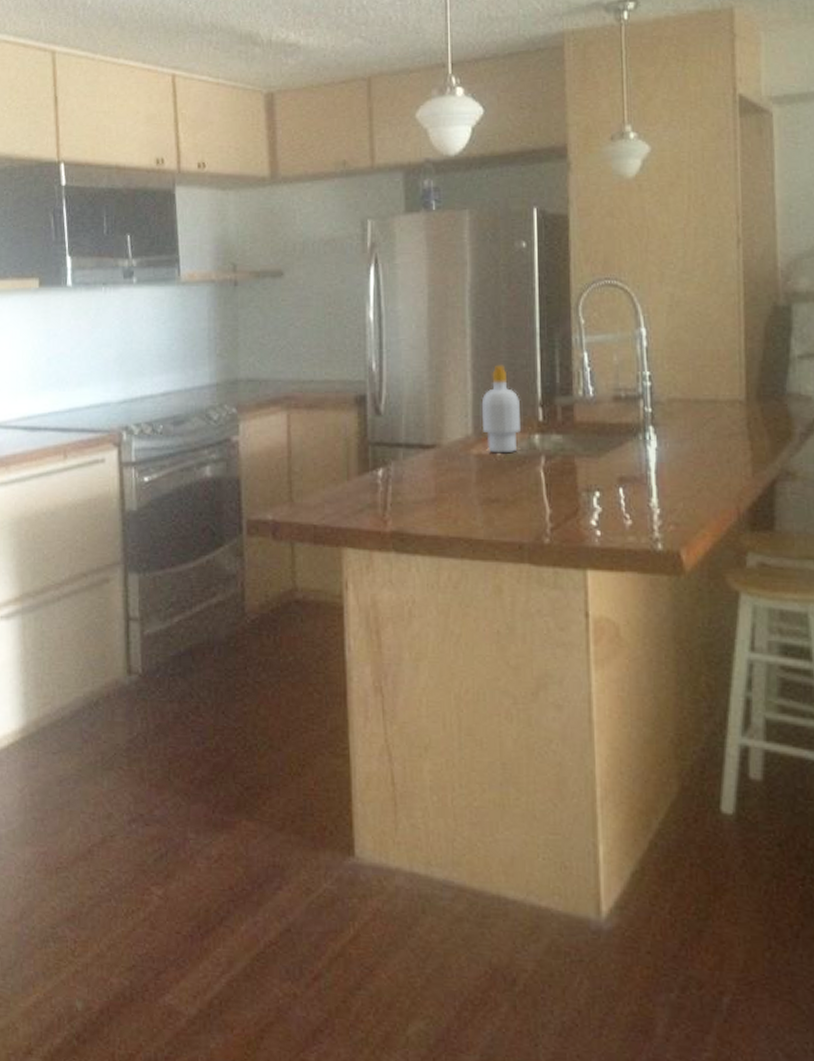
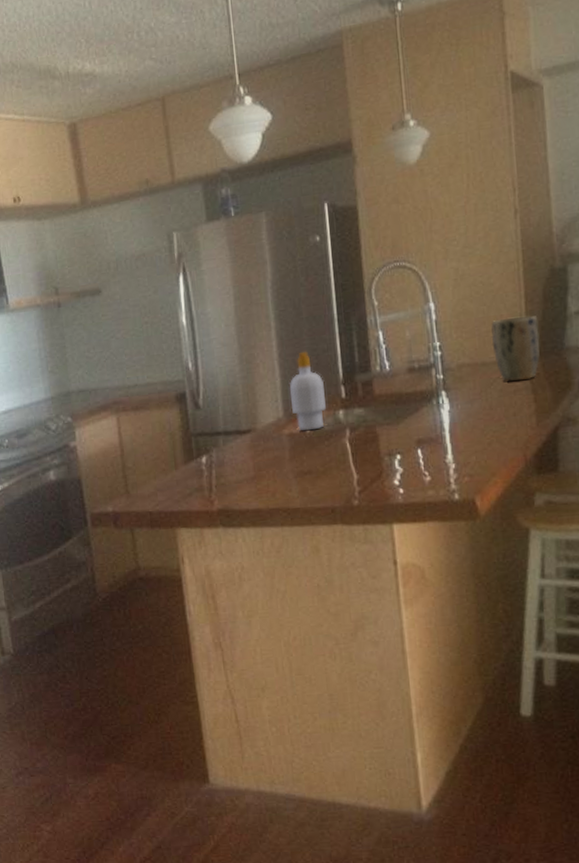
plant pot: none [706,353,759,423] -> present [491,315,540,381]

